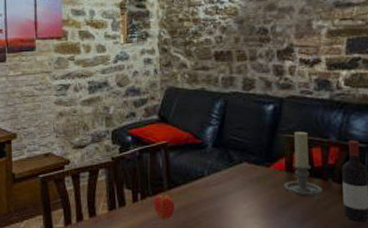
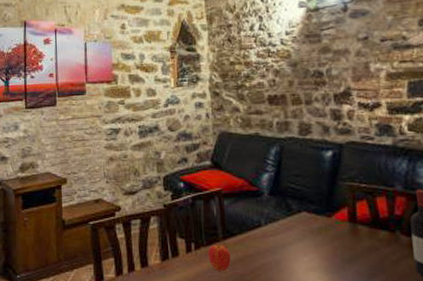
candle holder: present [283,131,323,201] -> none [347,179,391,255]

